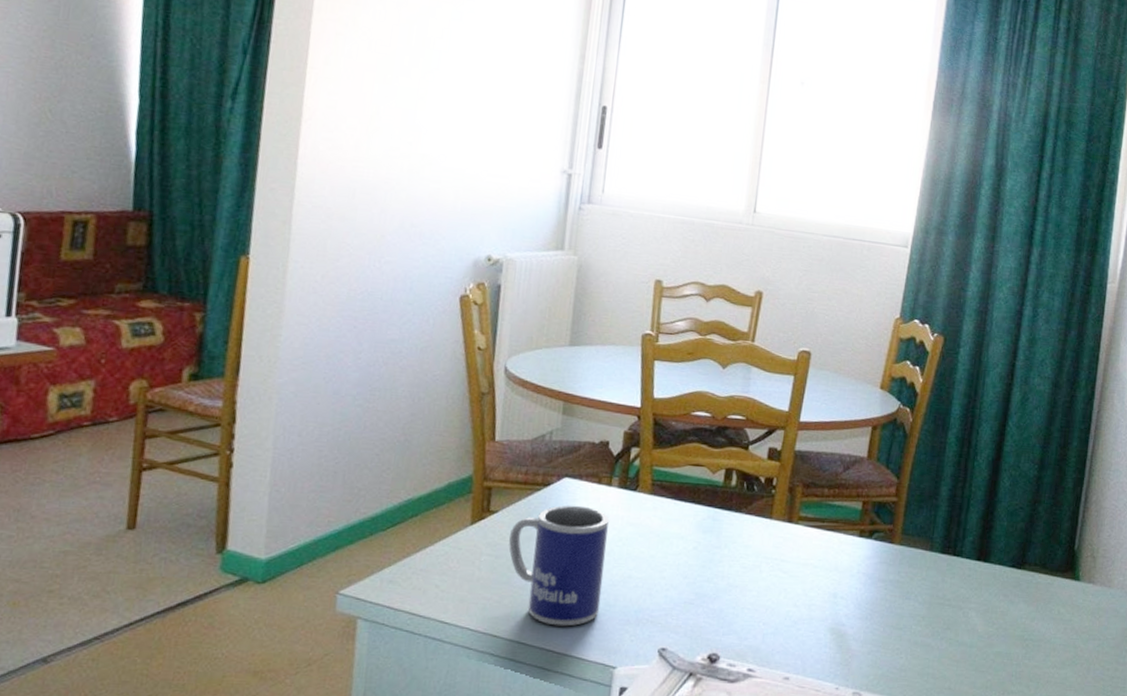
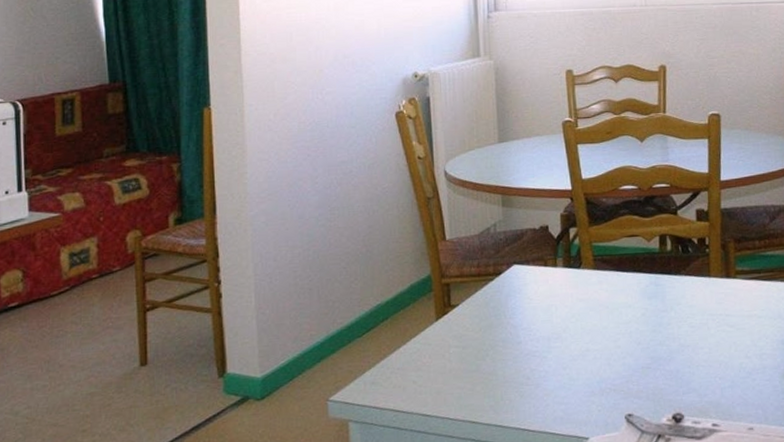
mug: present [509,505,609,627] -> none [472,289,565,406]

